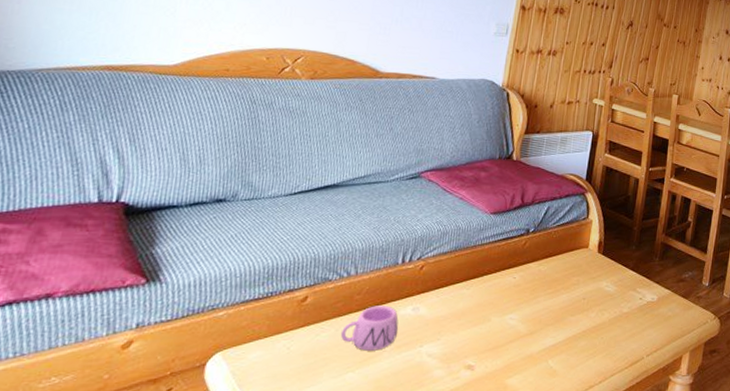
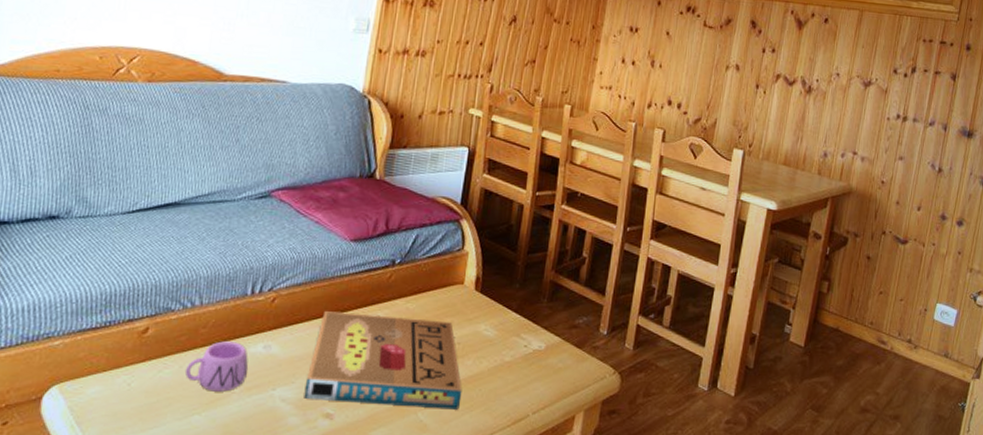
pizza box: none [448,276,587,356] -> present [304,311,462,410]

